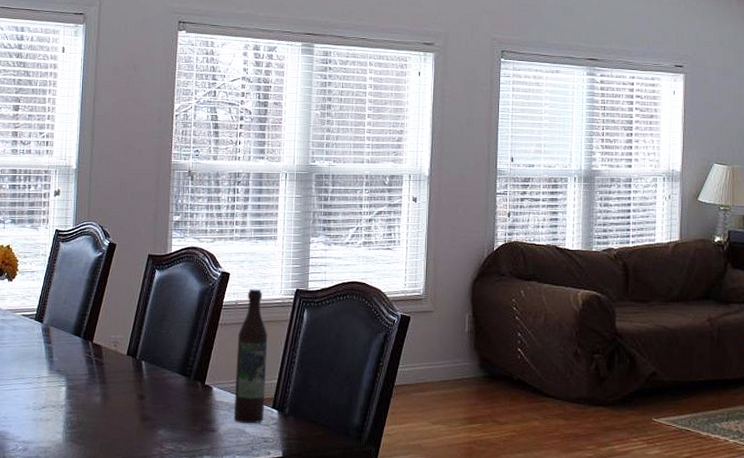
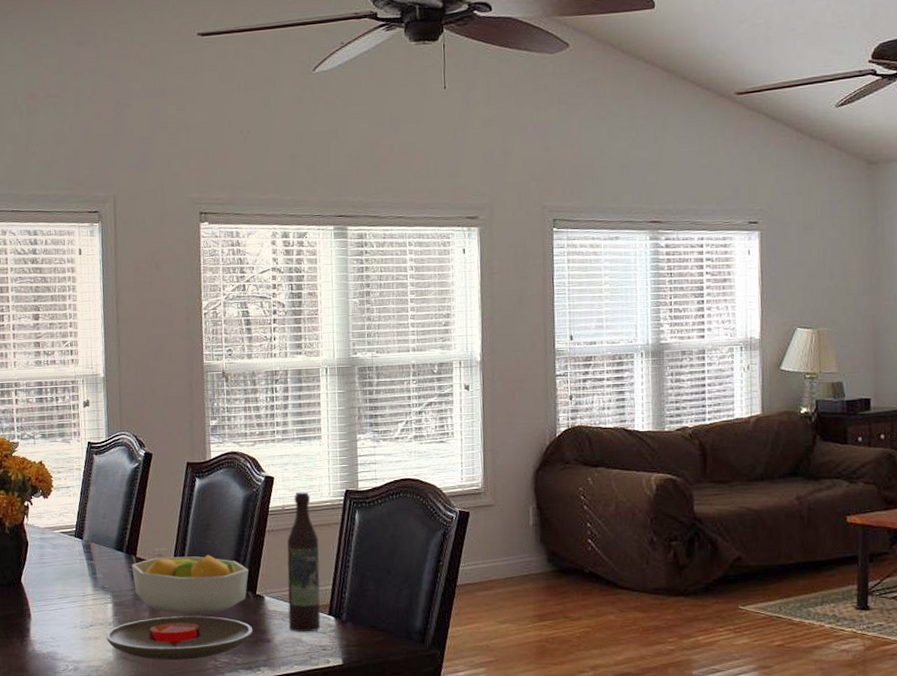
plate: none [57,402,200,445] -> present [105,616,253,660]
fruit bowl: none [87,344,199,402] -> present [131,555,249,615]

